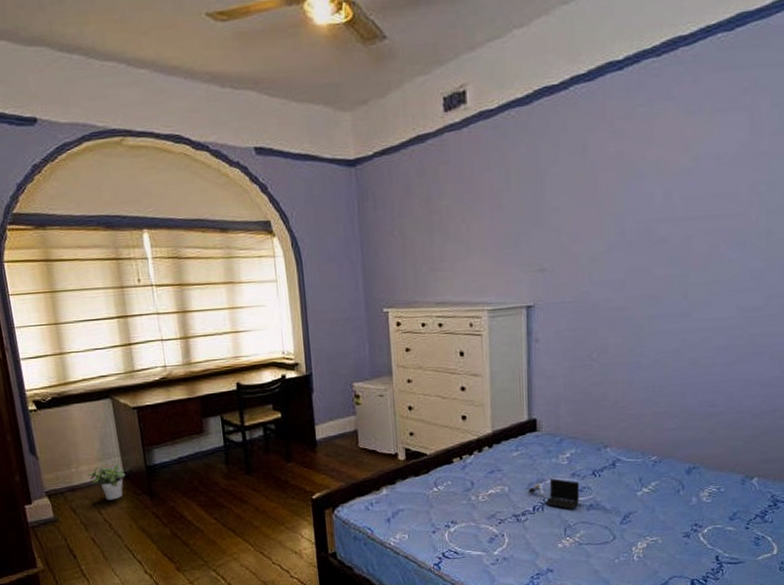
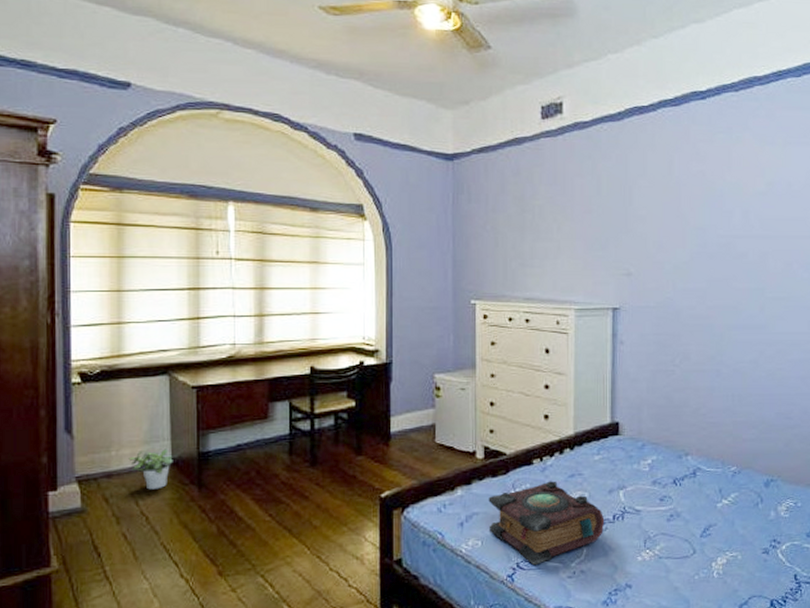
book: none [412,477,525,554] -> present [488,481,605,565]
laptop: present [526,478,619,513] -> none [606,486,699,525]

